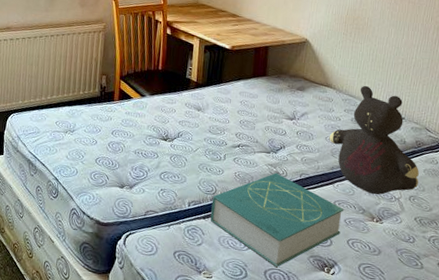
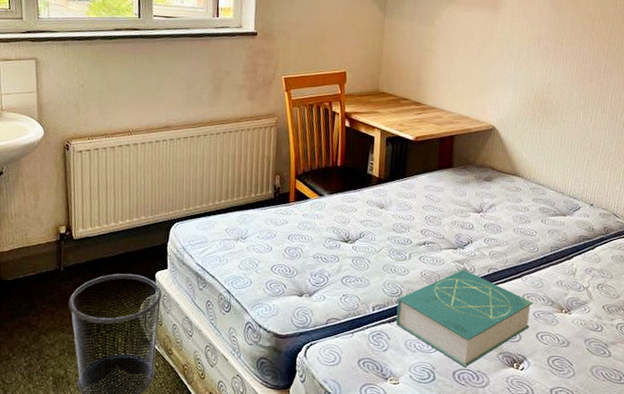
teddy bear: present [329,85,419,195] -> none [517,172,607,286]

